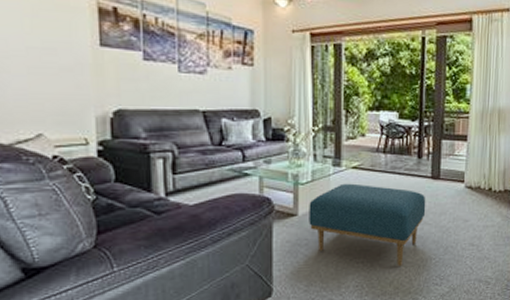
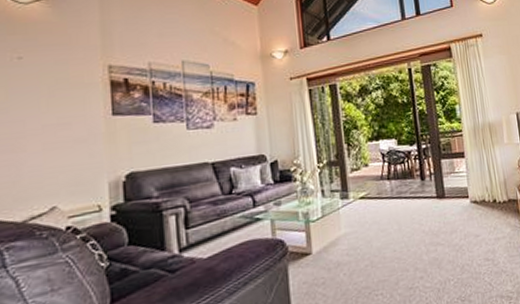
ottoman: present [309,183,426,266] -> none [322,212,437,293]

